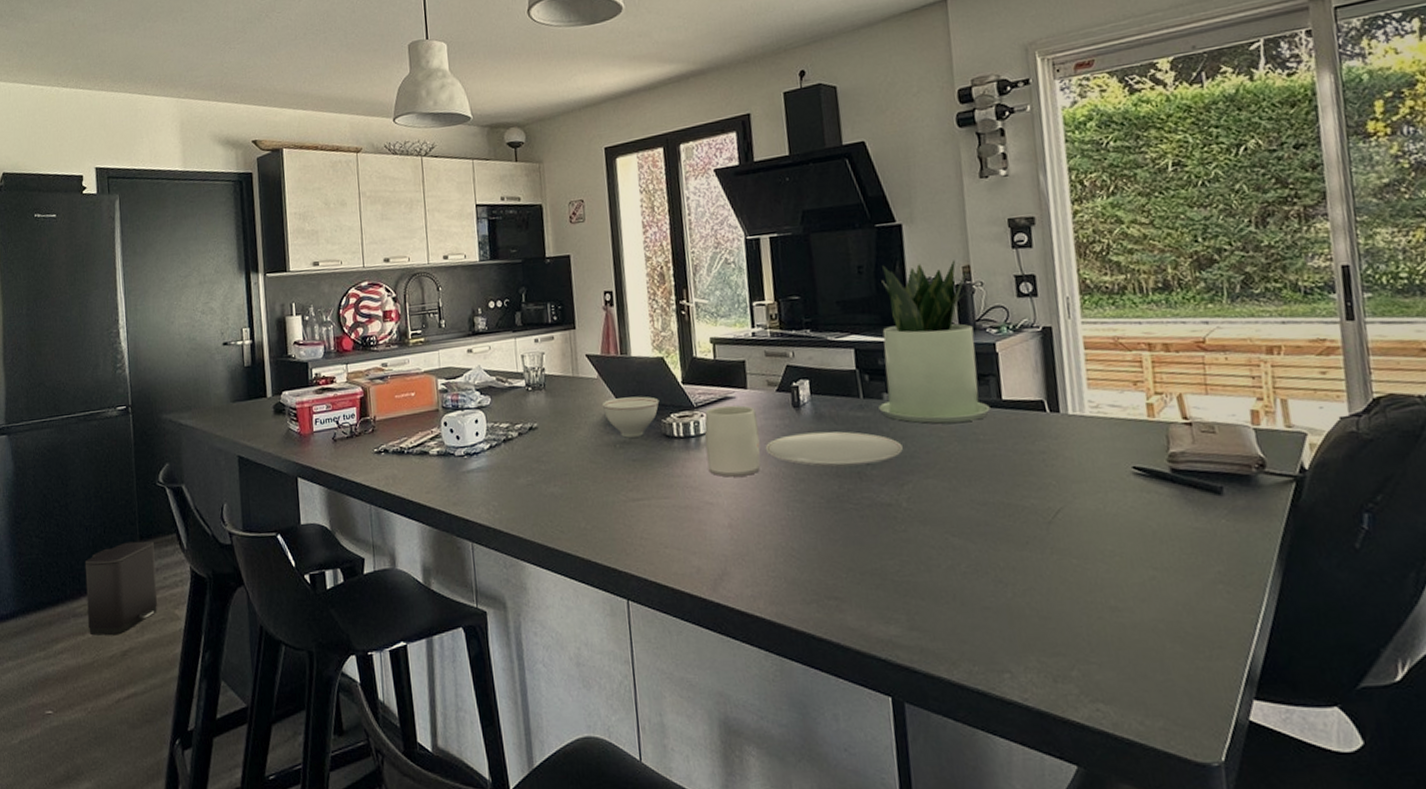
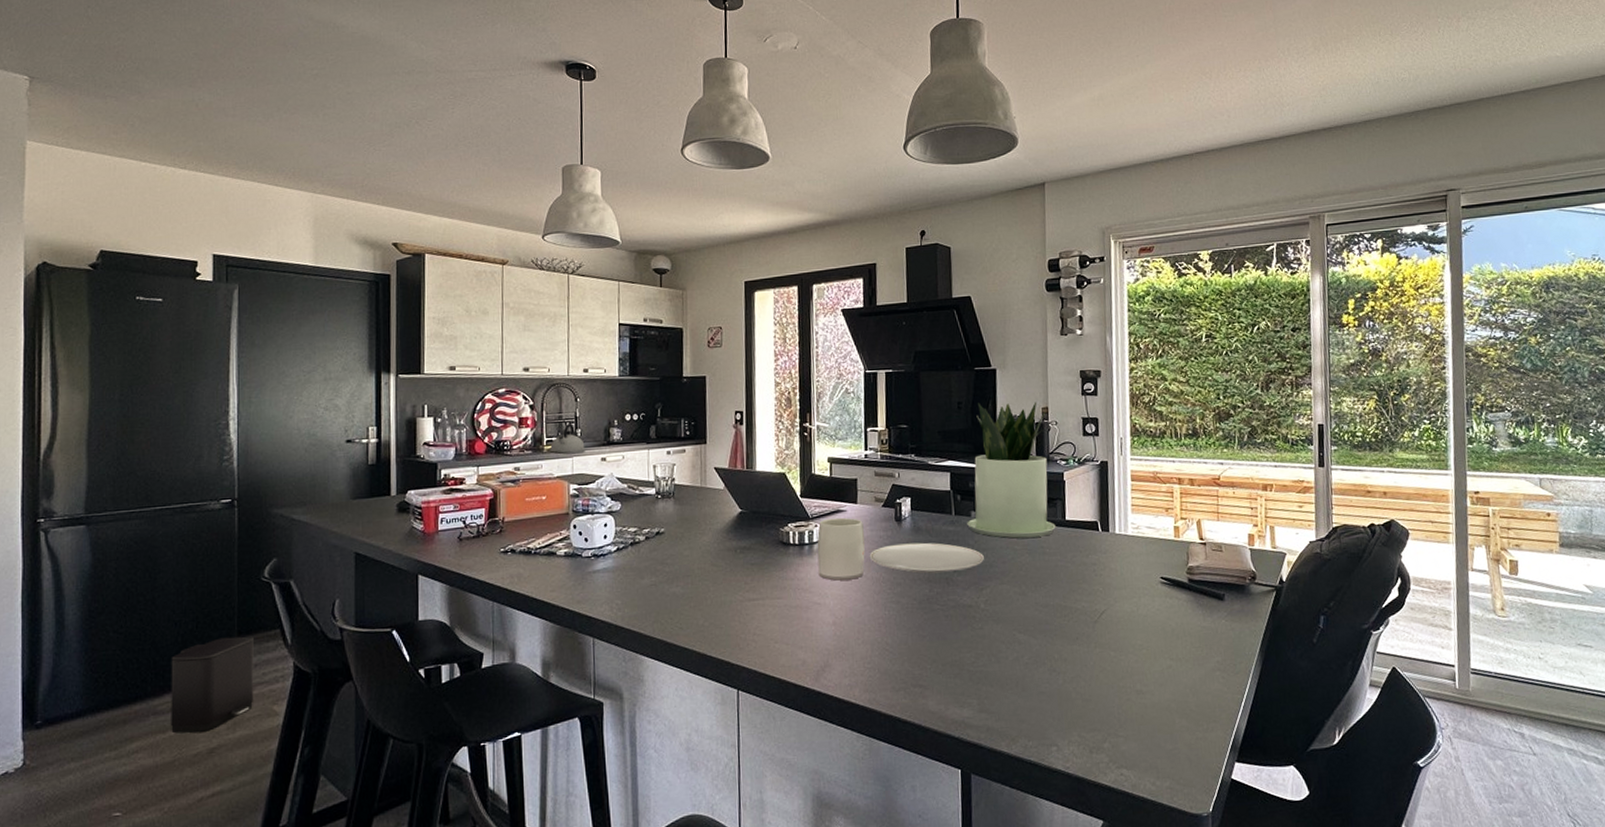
kettle: none [414,314,451,348] -> present [549,423,585,455]
bowl: present [601,396,660,438] -> none [726,507,779,544]

